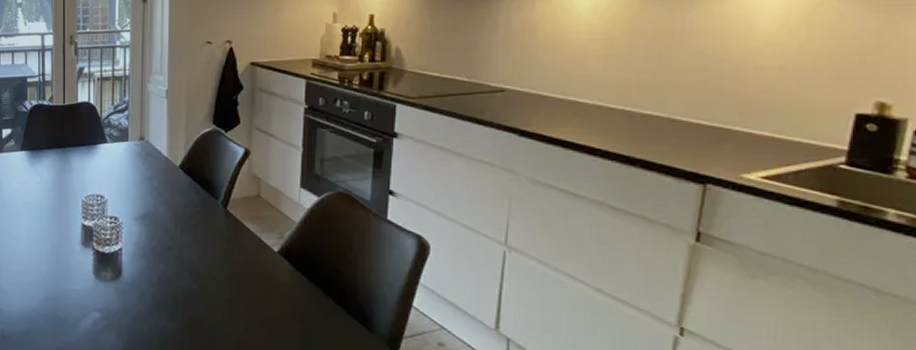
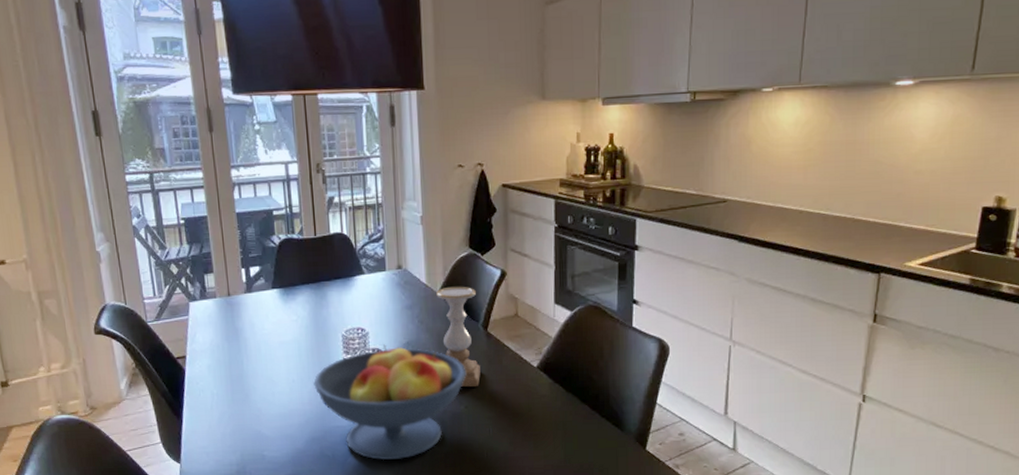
fruit bowl: none [52,213,203,331] -> present [313,344,467,461]
candle holder: none [177,161,217,266] -> present [436,286,481,388]

